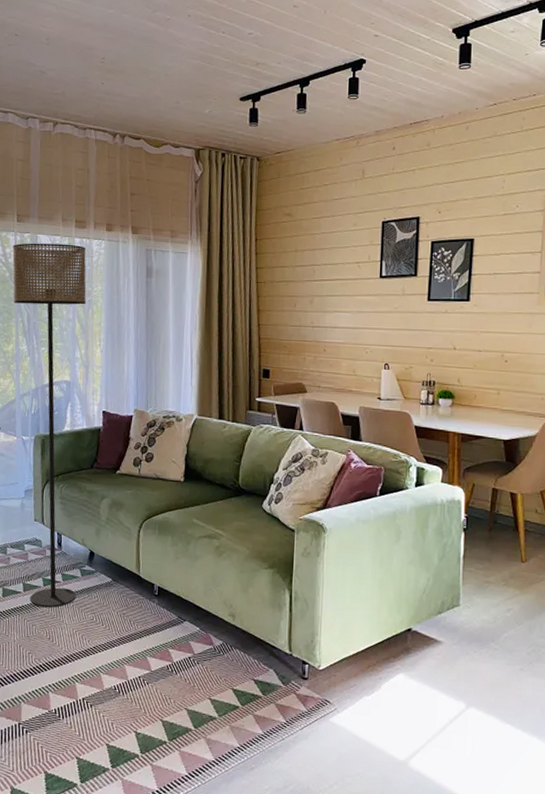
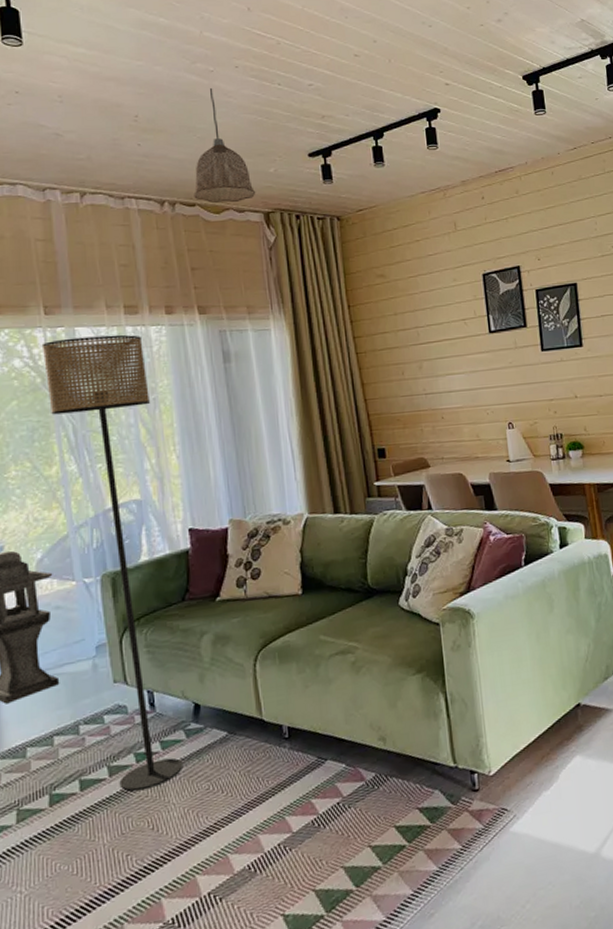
pendant lamp: none [140,35,191,138] -> present [193,88,256,203]

